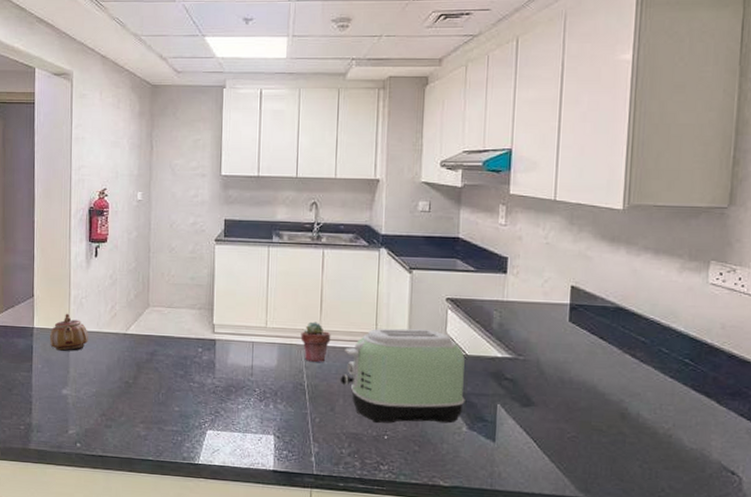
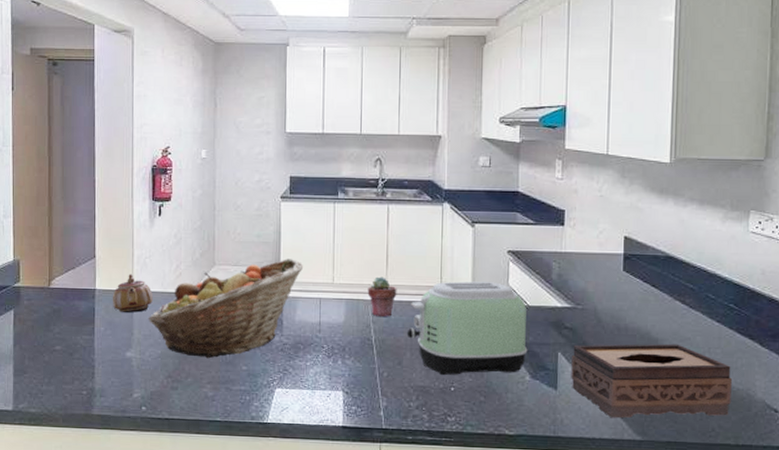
fruit basket: none [83,302,237,399] -> present [147,259,304,359]
tissue box: none [510,396,685,476] -> present [571,343,732,418]

